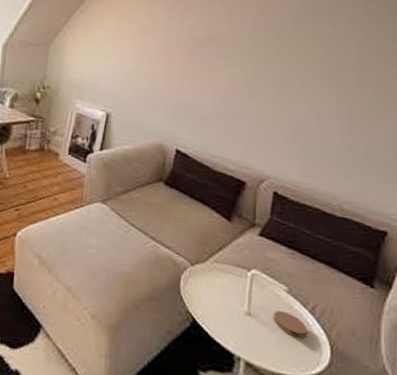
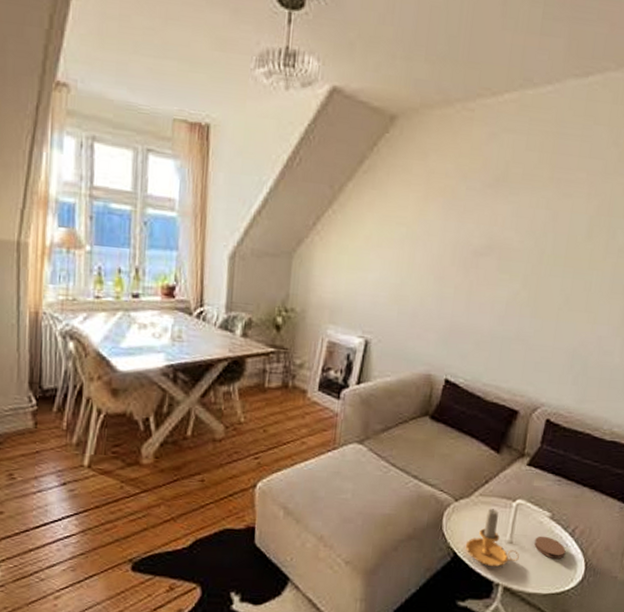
candle: none [203,276,259,339] -> present [465,509,519,566]

